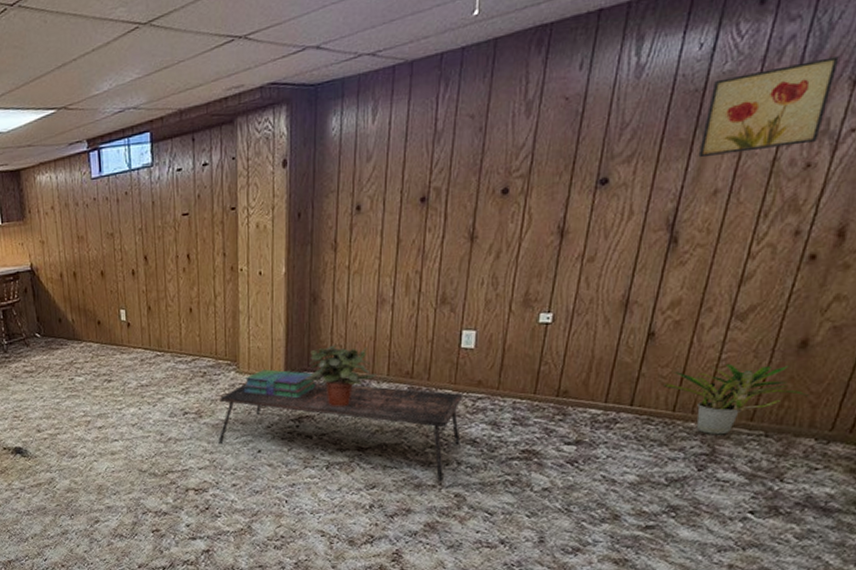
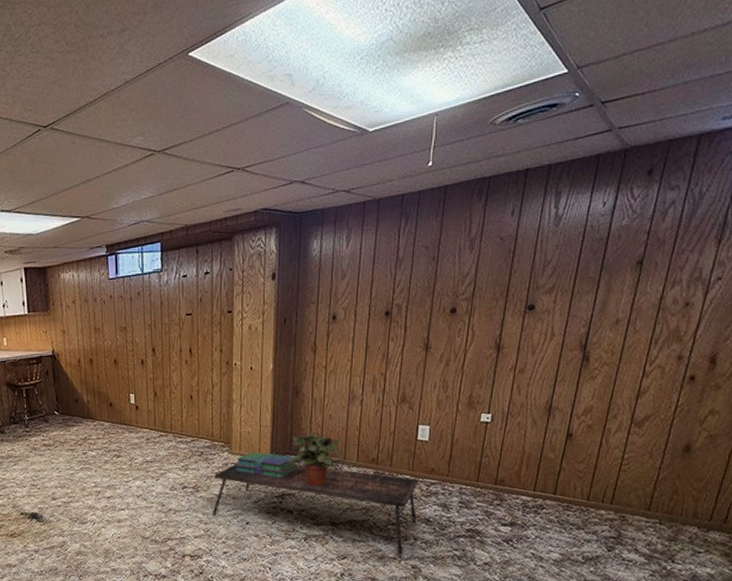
potted plant: present [664,363,811,435] -> none [580,462,693,522]
wall art: present [698,56,839,158] -> none [603,220,708,293]

